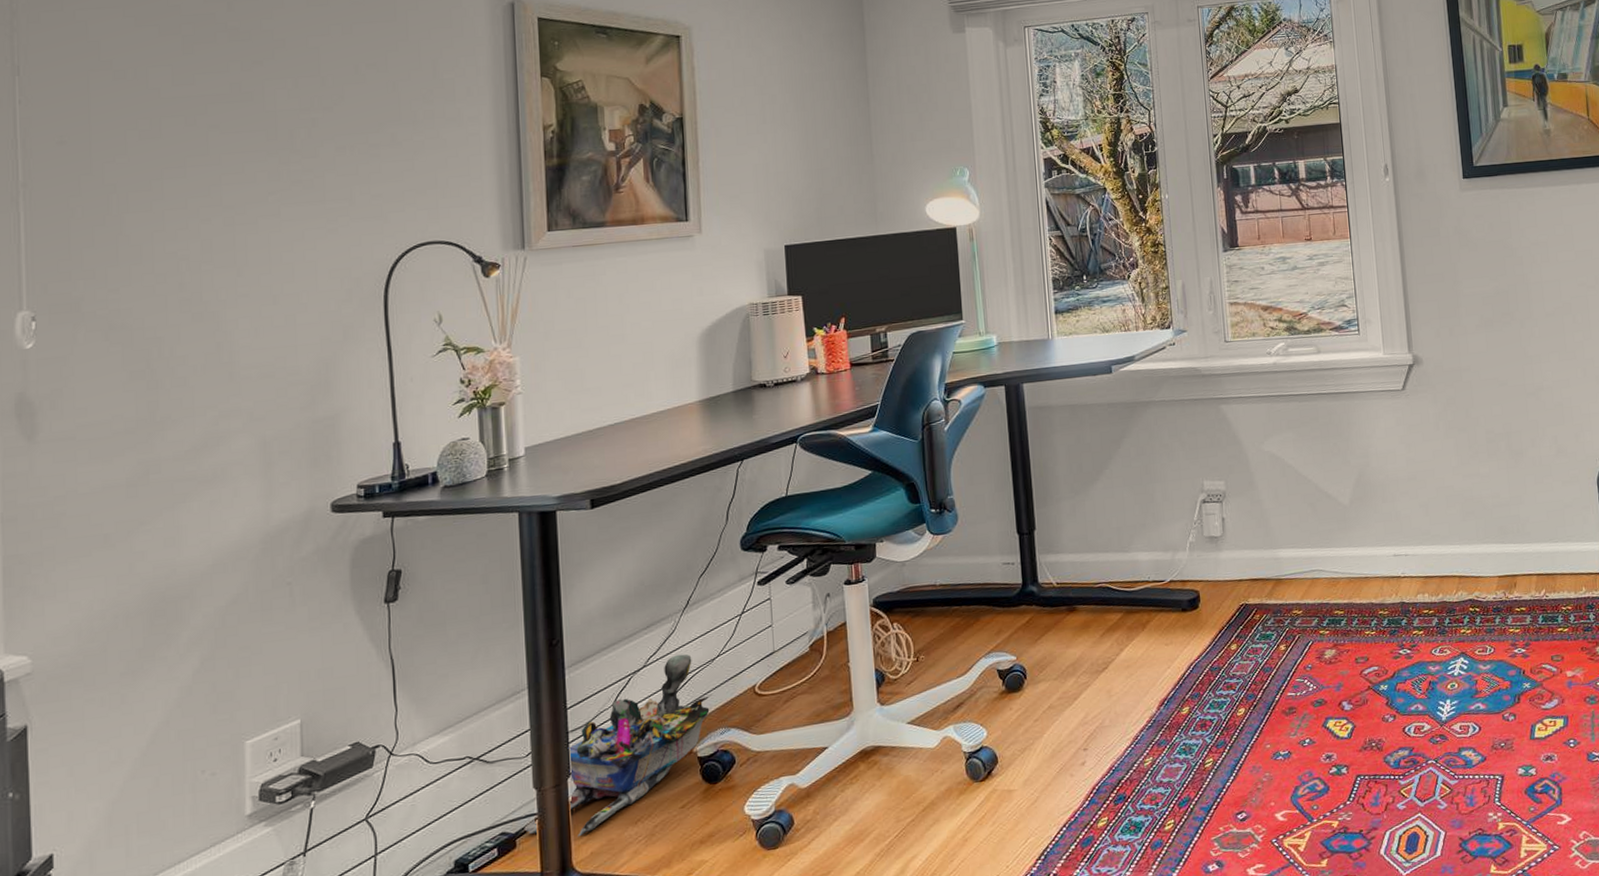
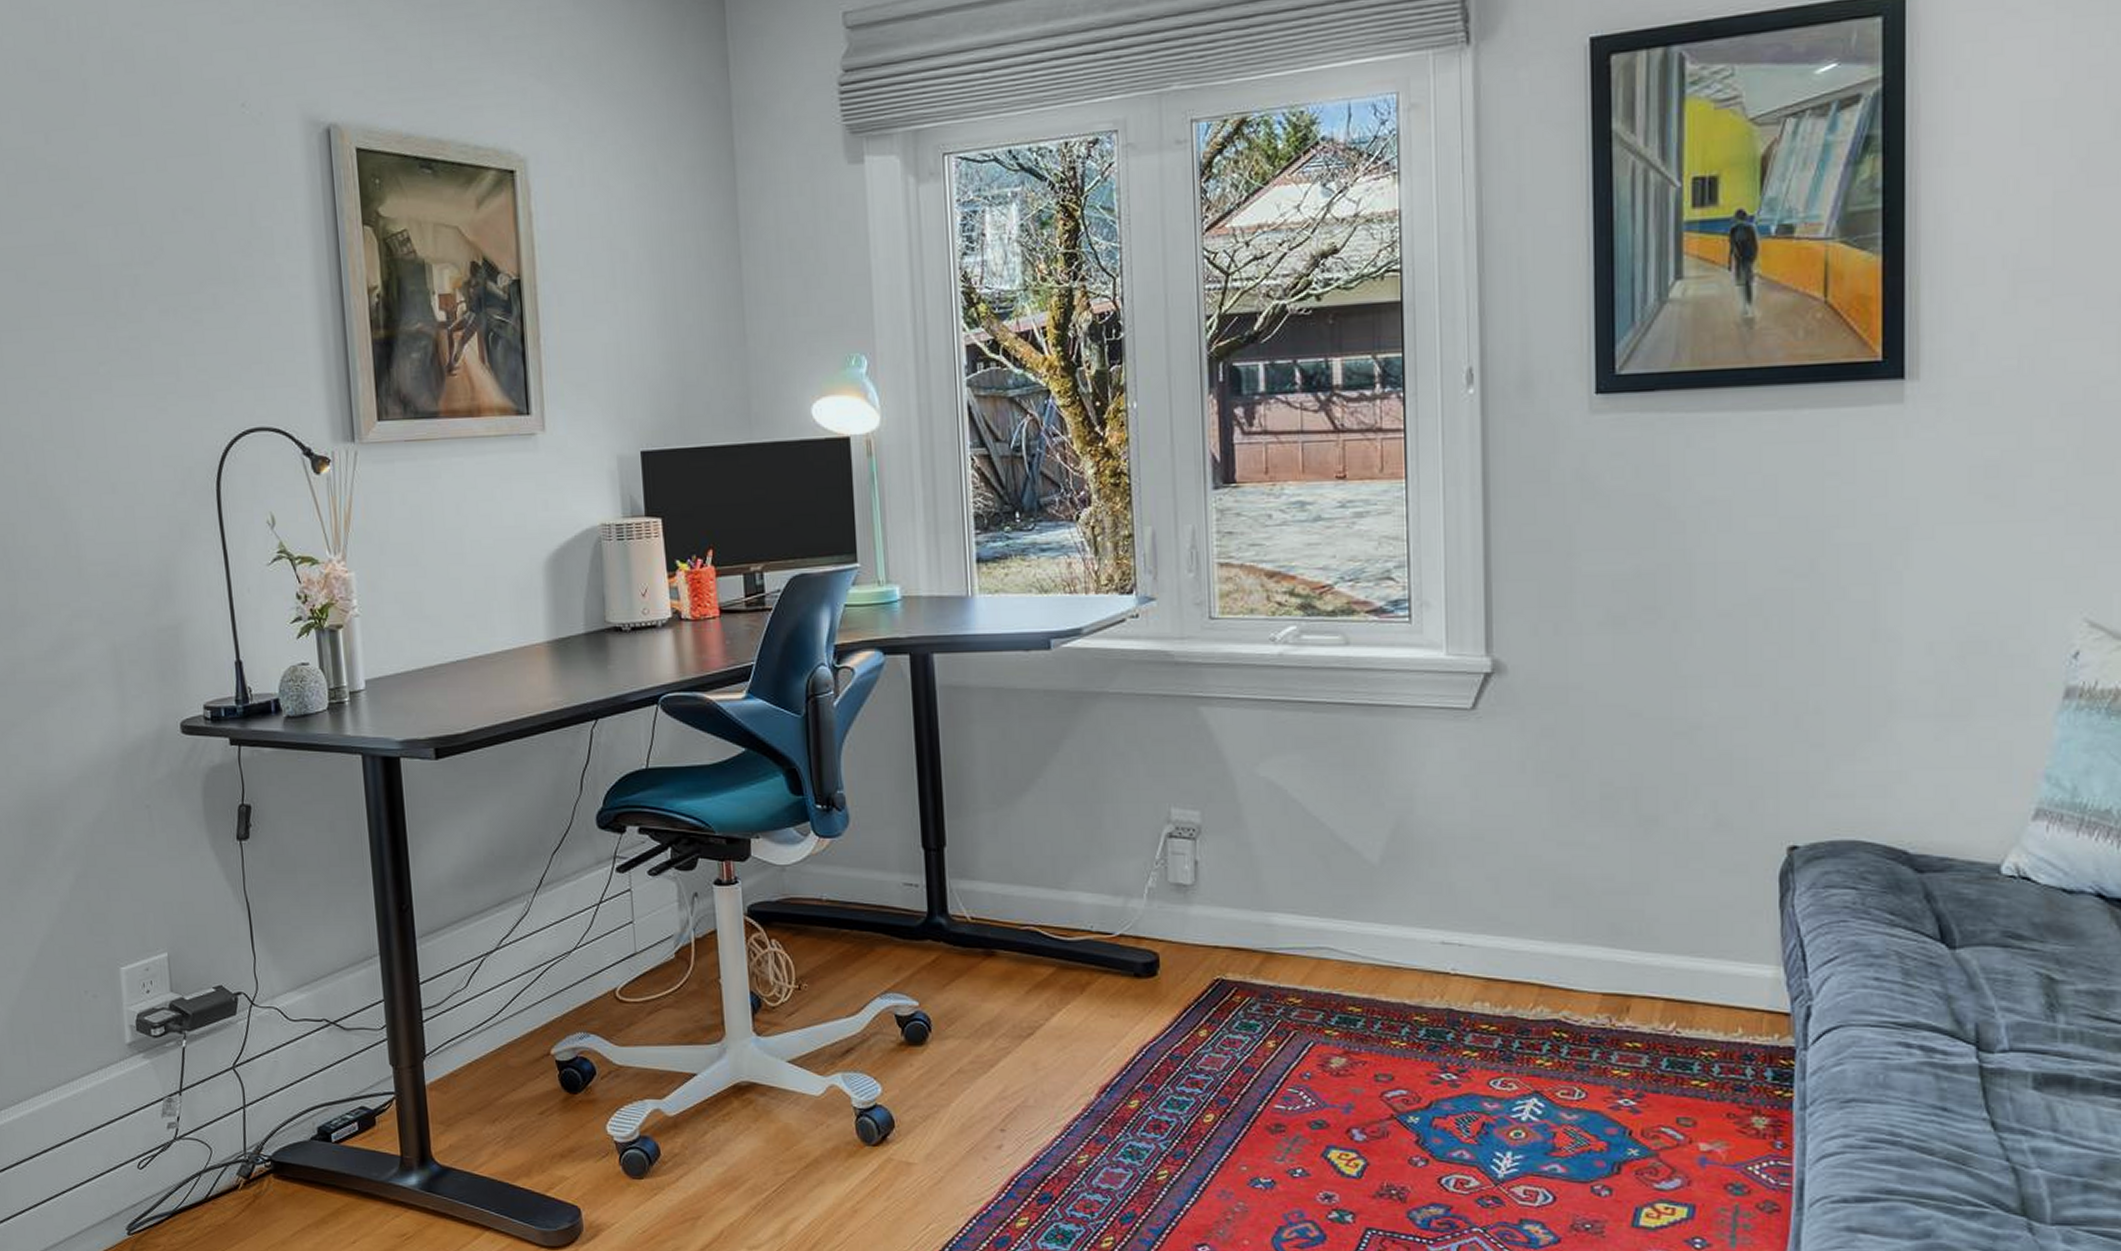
waste bin: present [524,653,712,837] -> none [382,941,569,1126]

